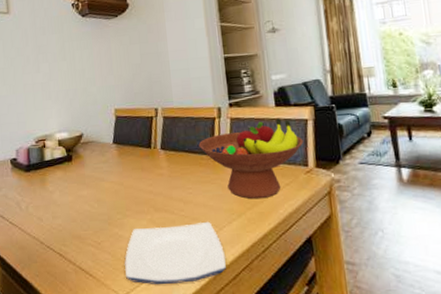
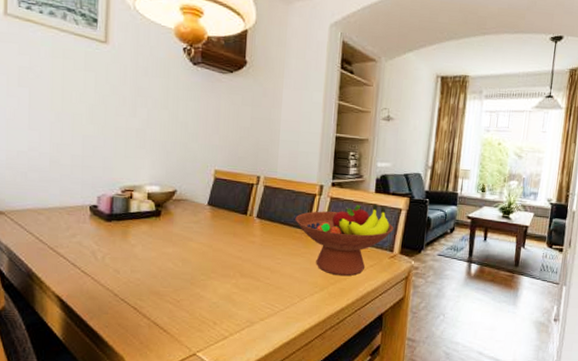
plate: present [124,221,226,285] -> none [201,291,302,345]

